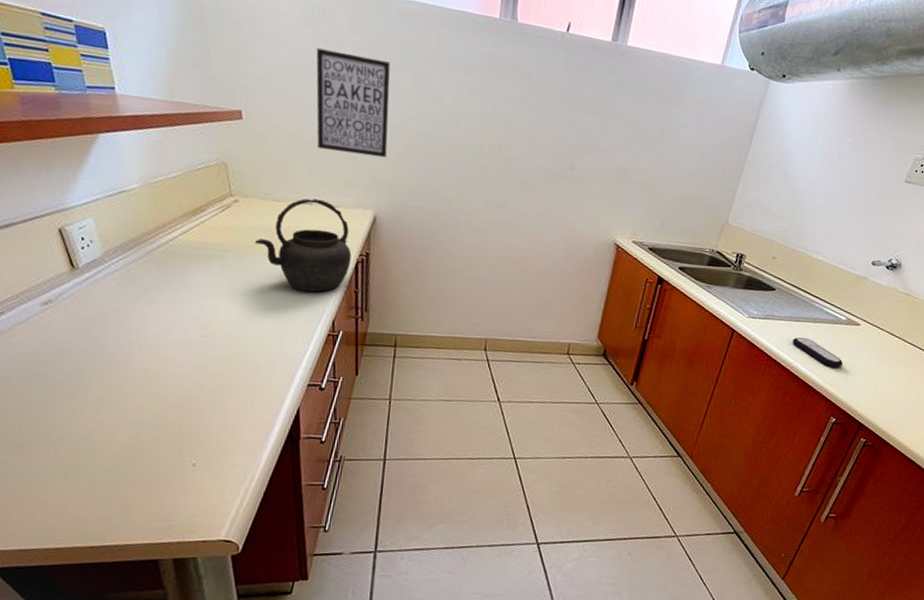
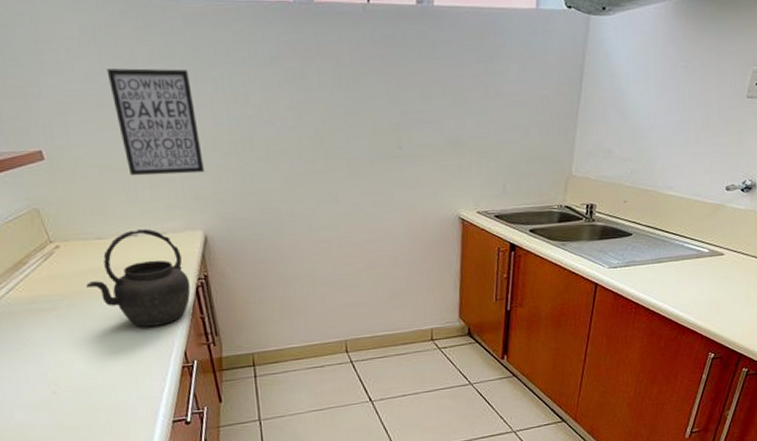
remote control: present [792,337,843,368] -> none [658,278,713,303]

